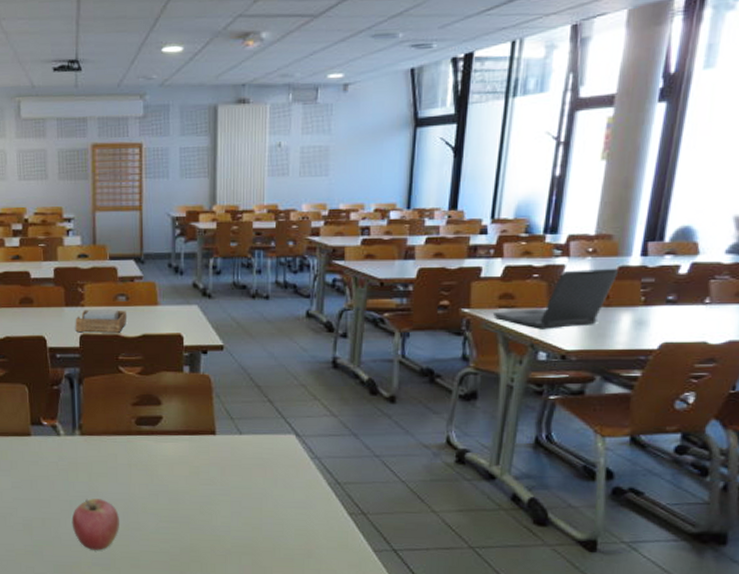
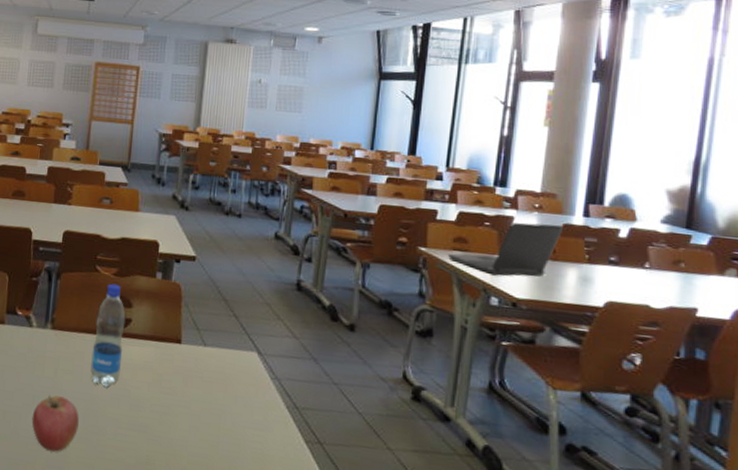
napkin holder: present [75,309,128,333] -> none [60,208,110,233]
bottle: none [125,383,156,485] -> present [90,283,126,387]

